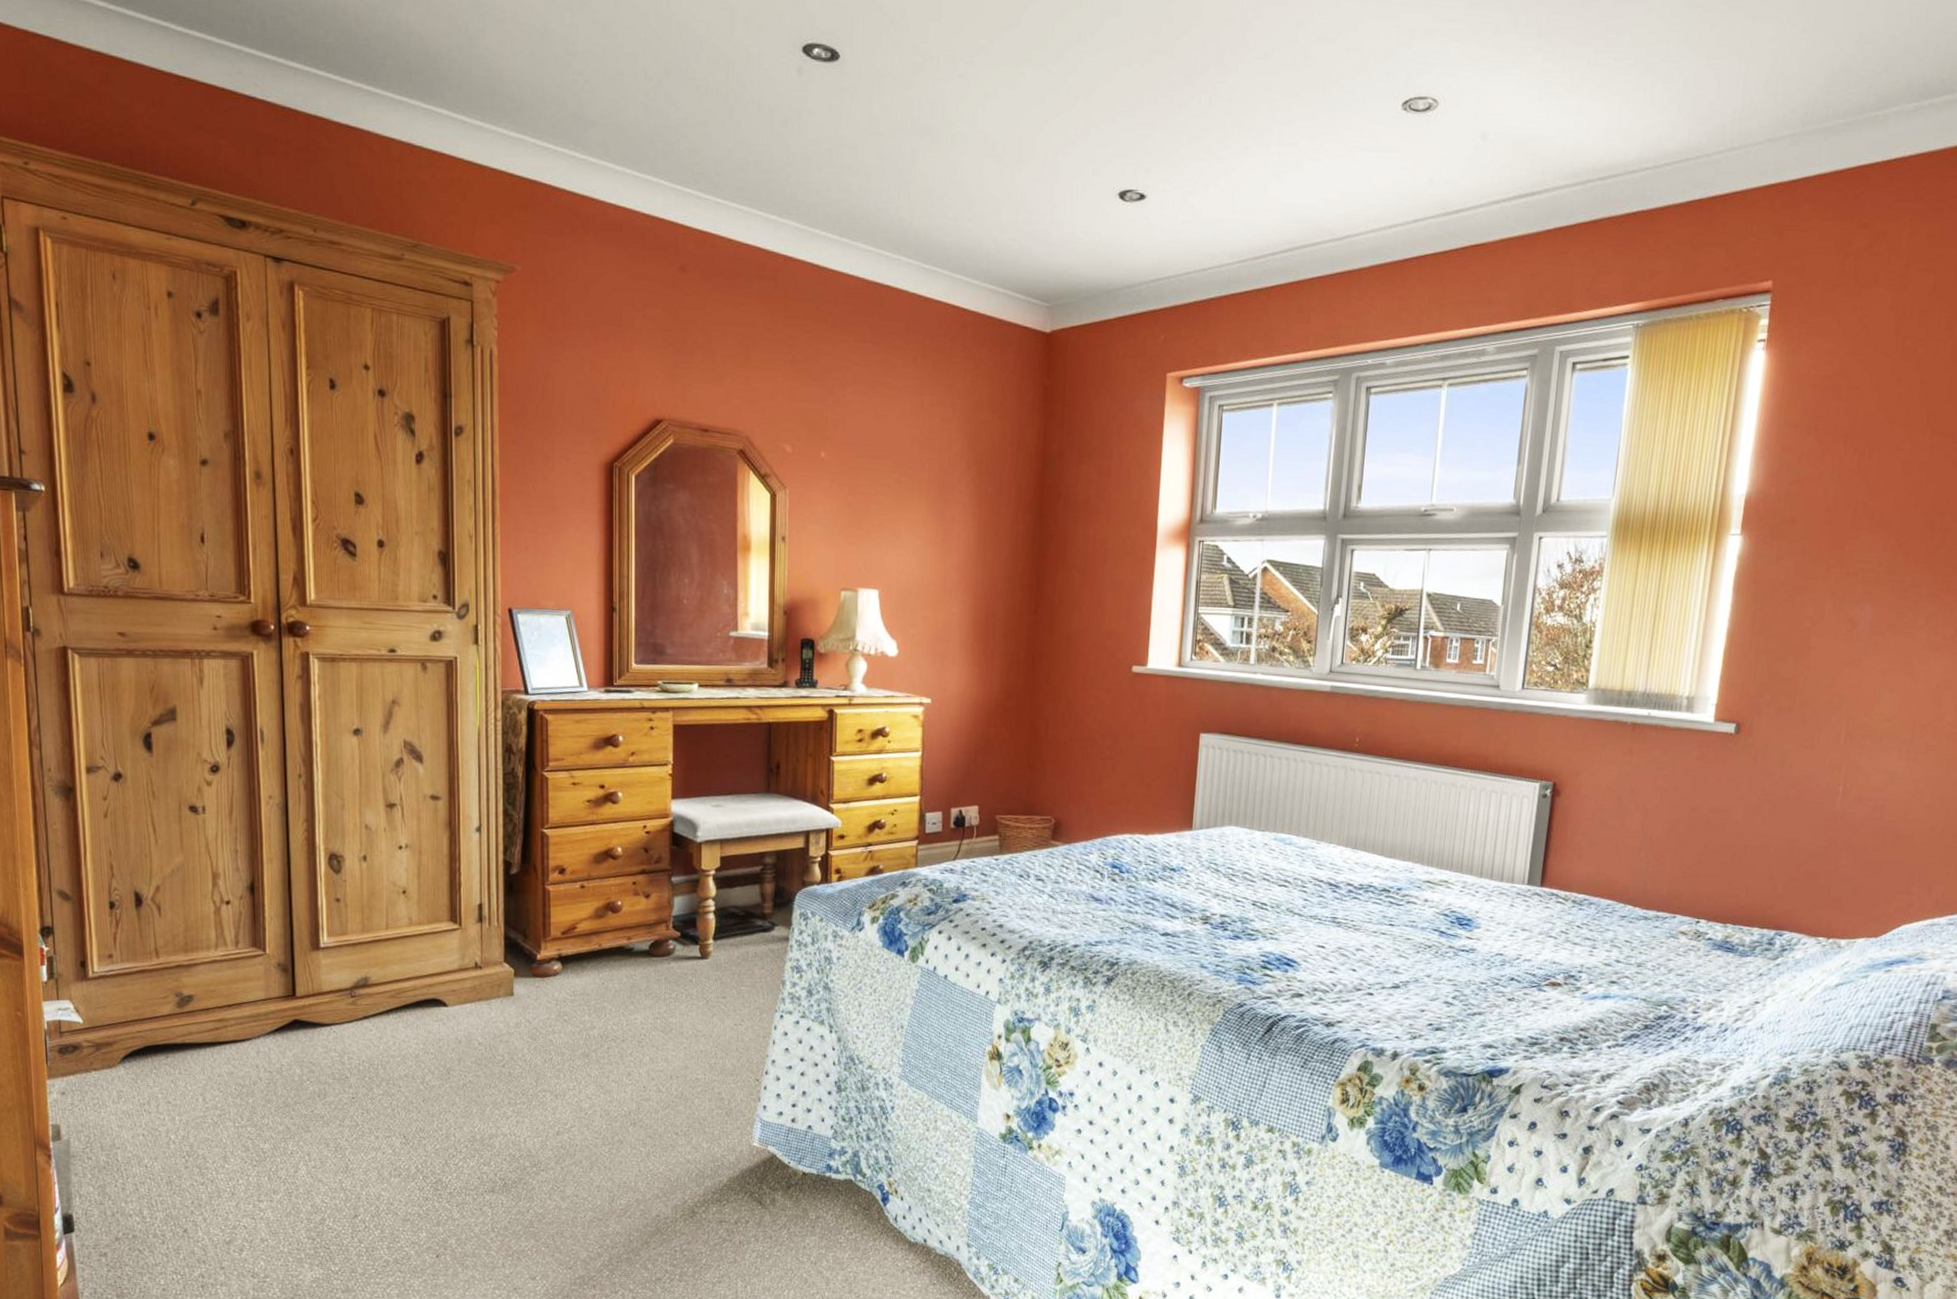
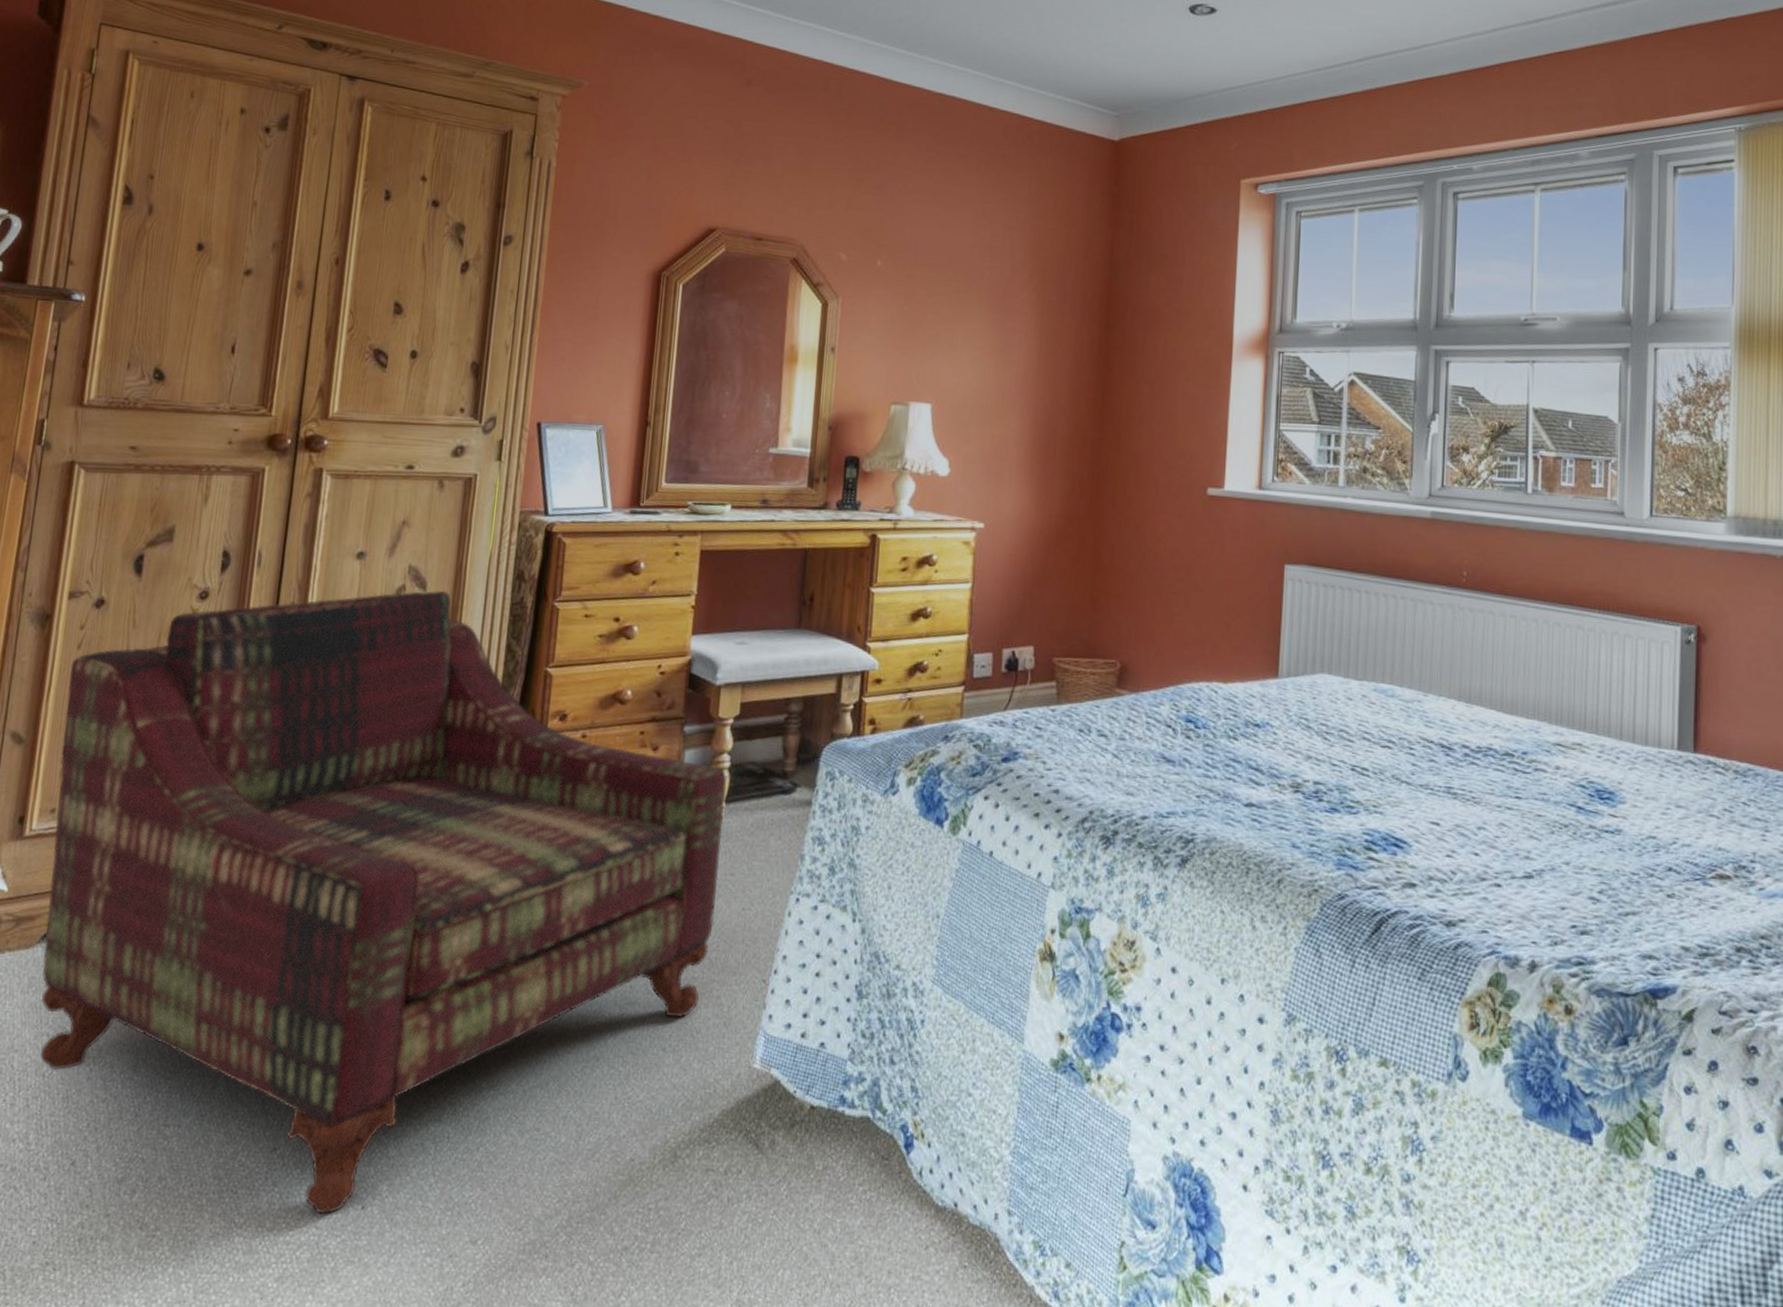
armchair: none [101,762,713,1262] -> present [40,590,726,1214]

